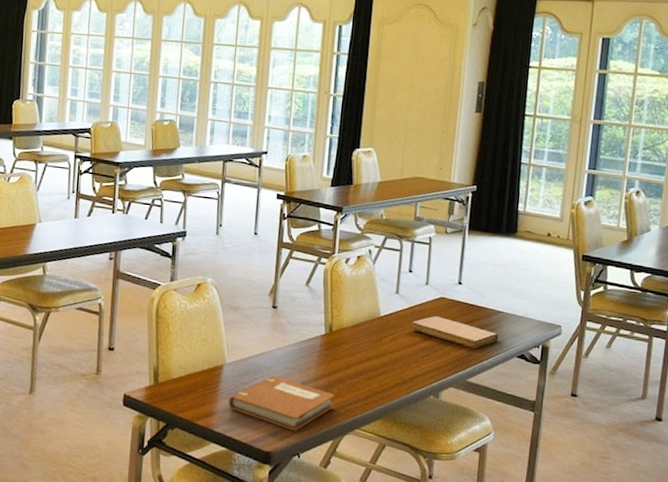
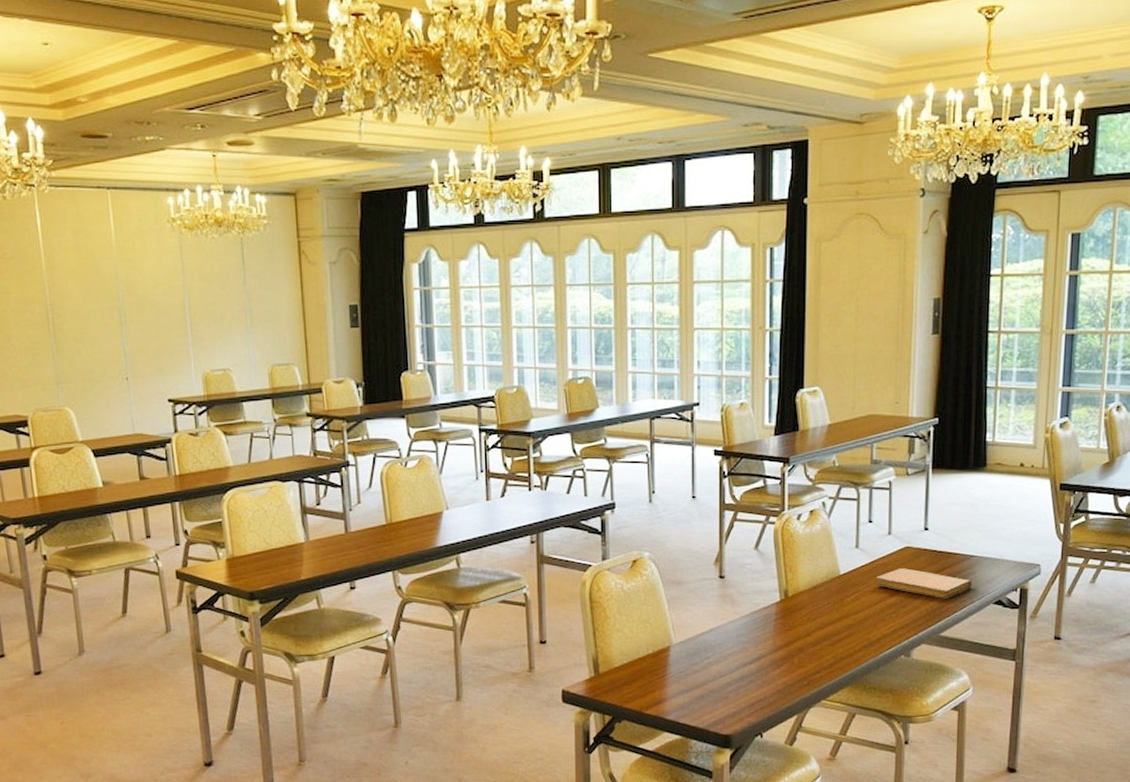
notebook: present [228,376,336,431] -> none [679,653,797,710]

